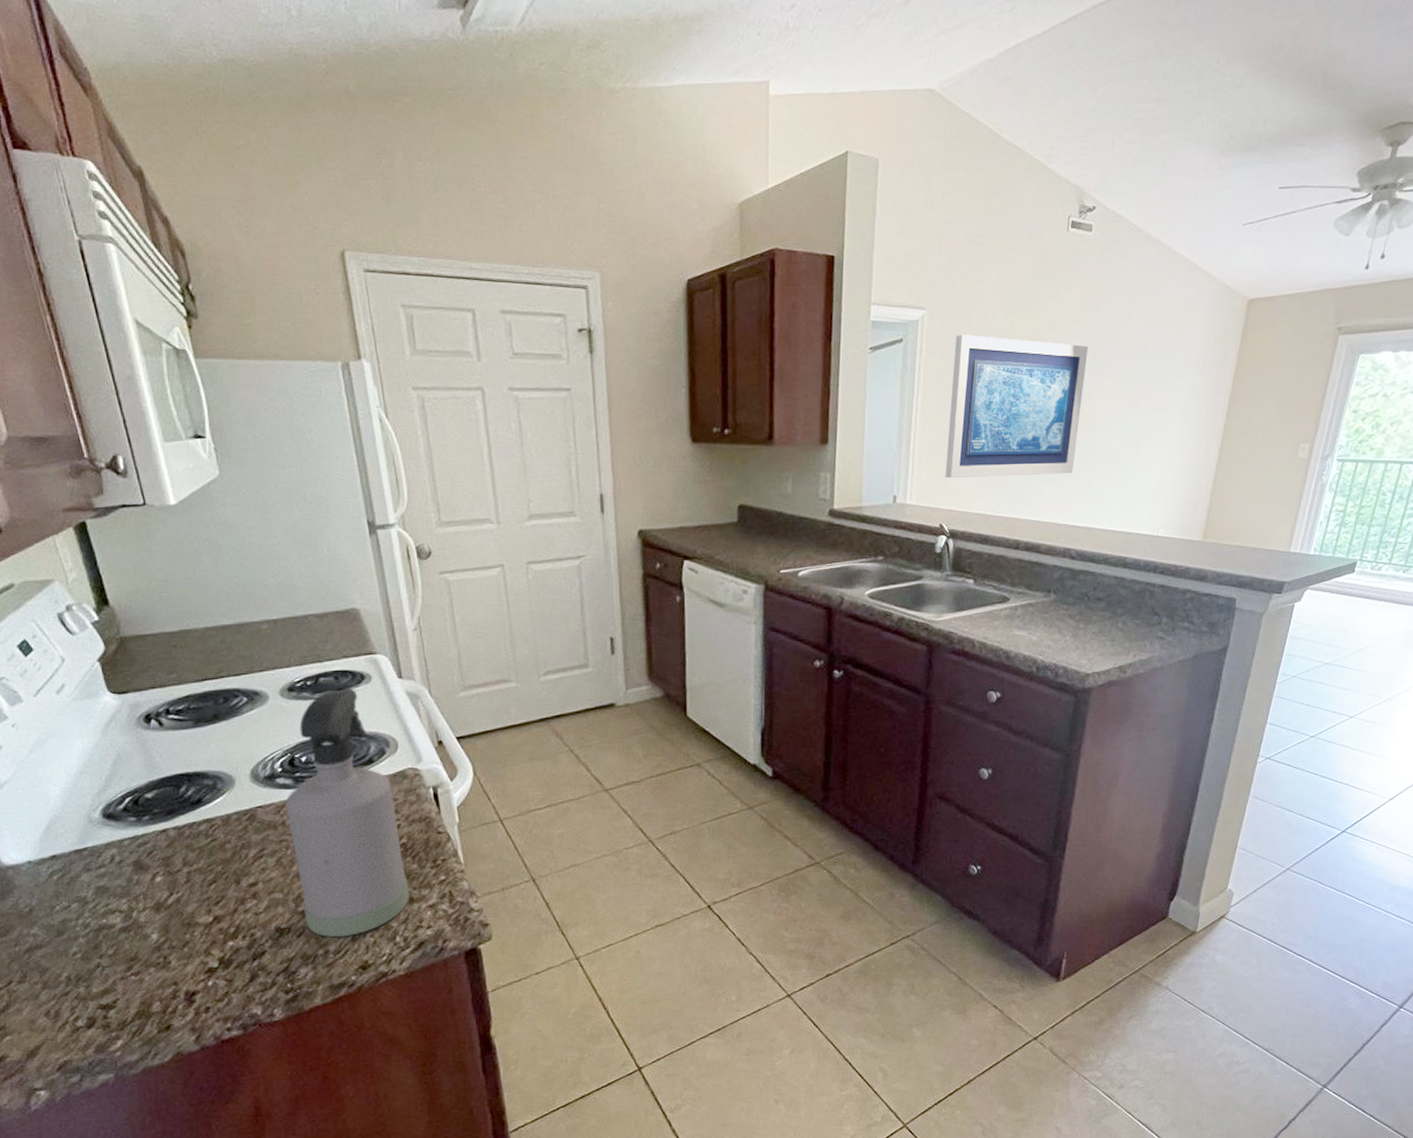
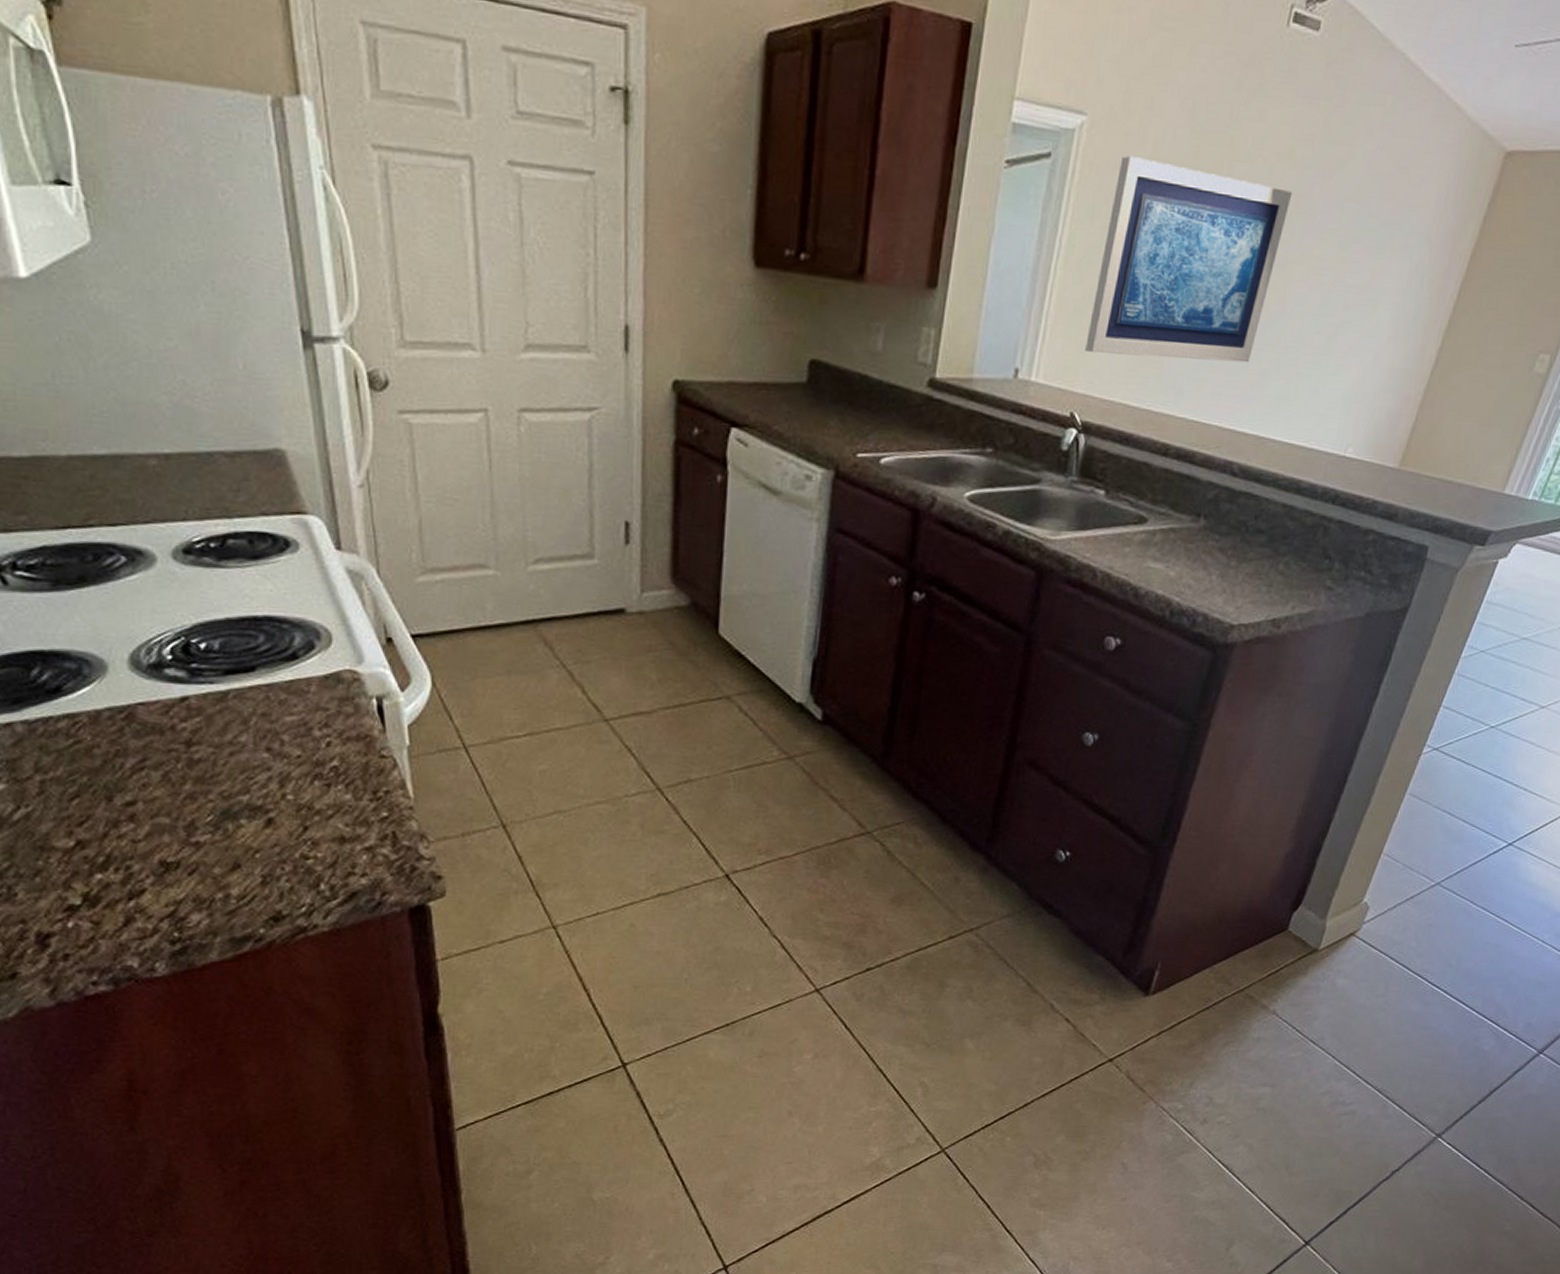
spray bottle: present [285,688,409,938] -> none [176,556,339,879]

